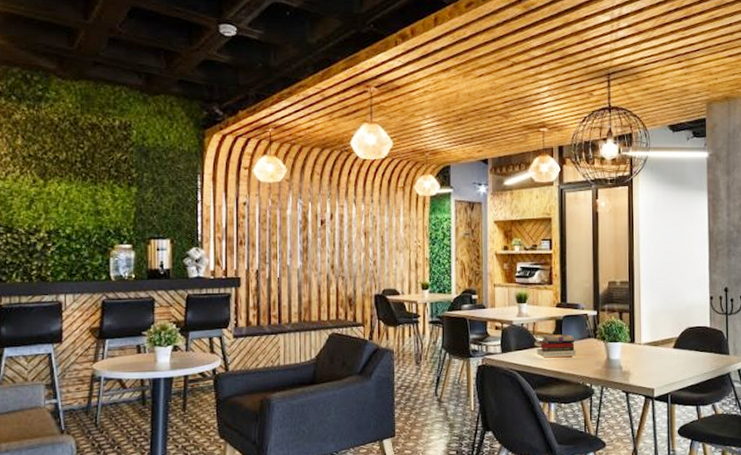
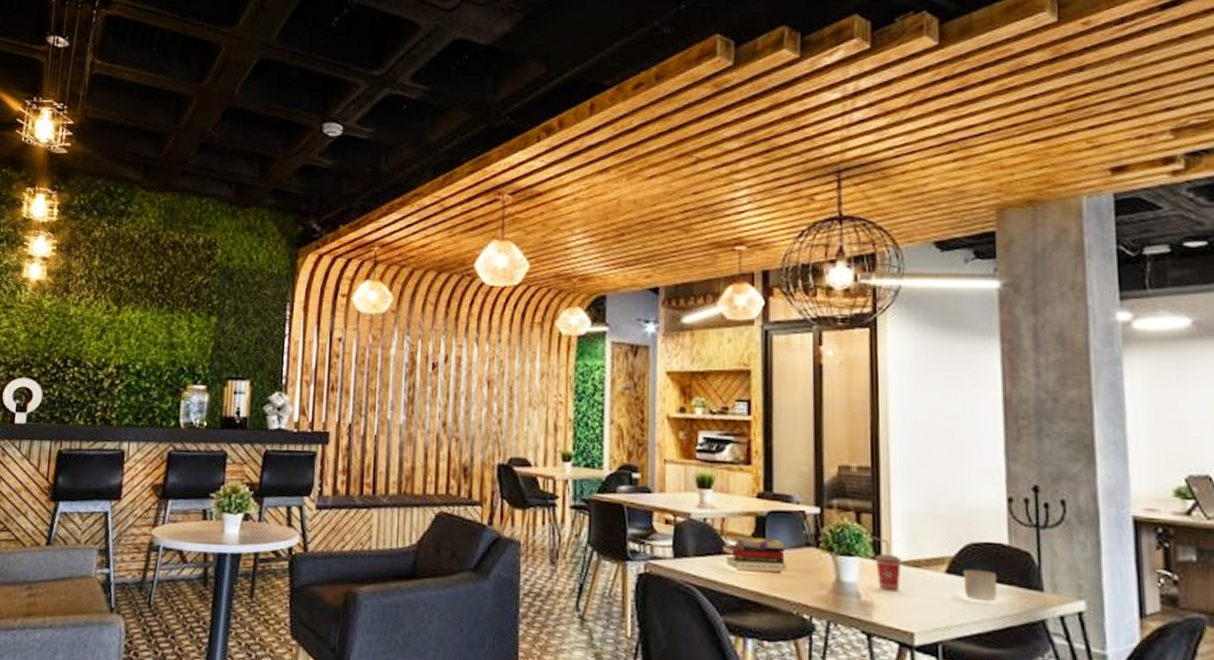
beverage cup: none [627,328,647,363] -> present [869,536,902,591]
mug: none [683,344,703,365] -> present [963,568,998,603]

